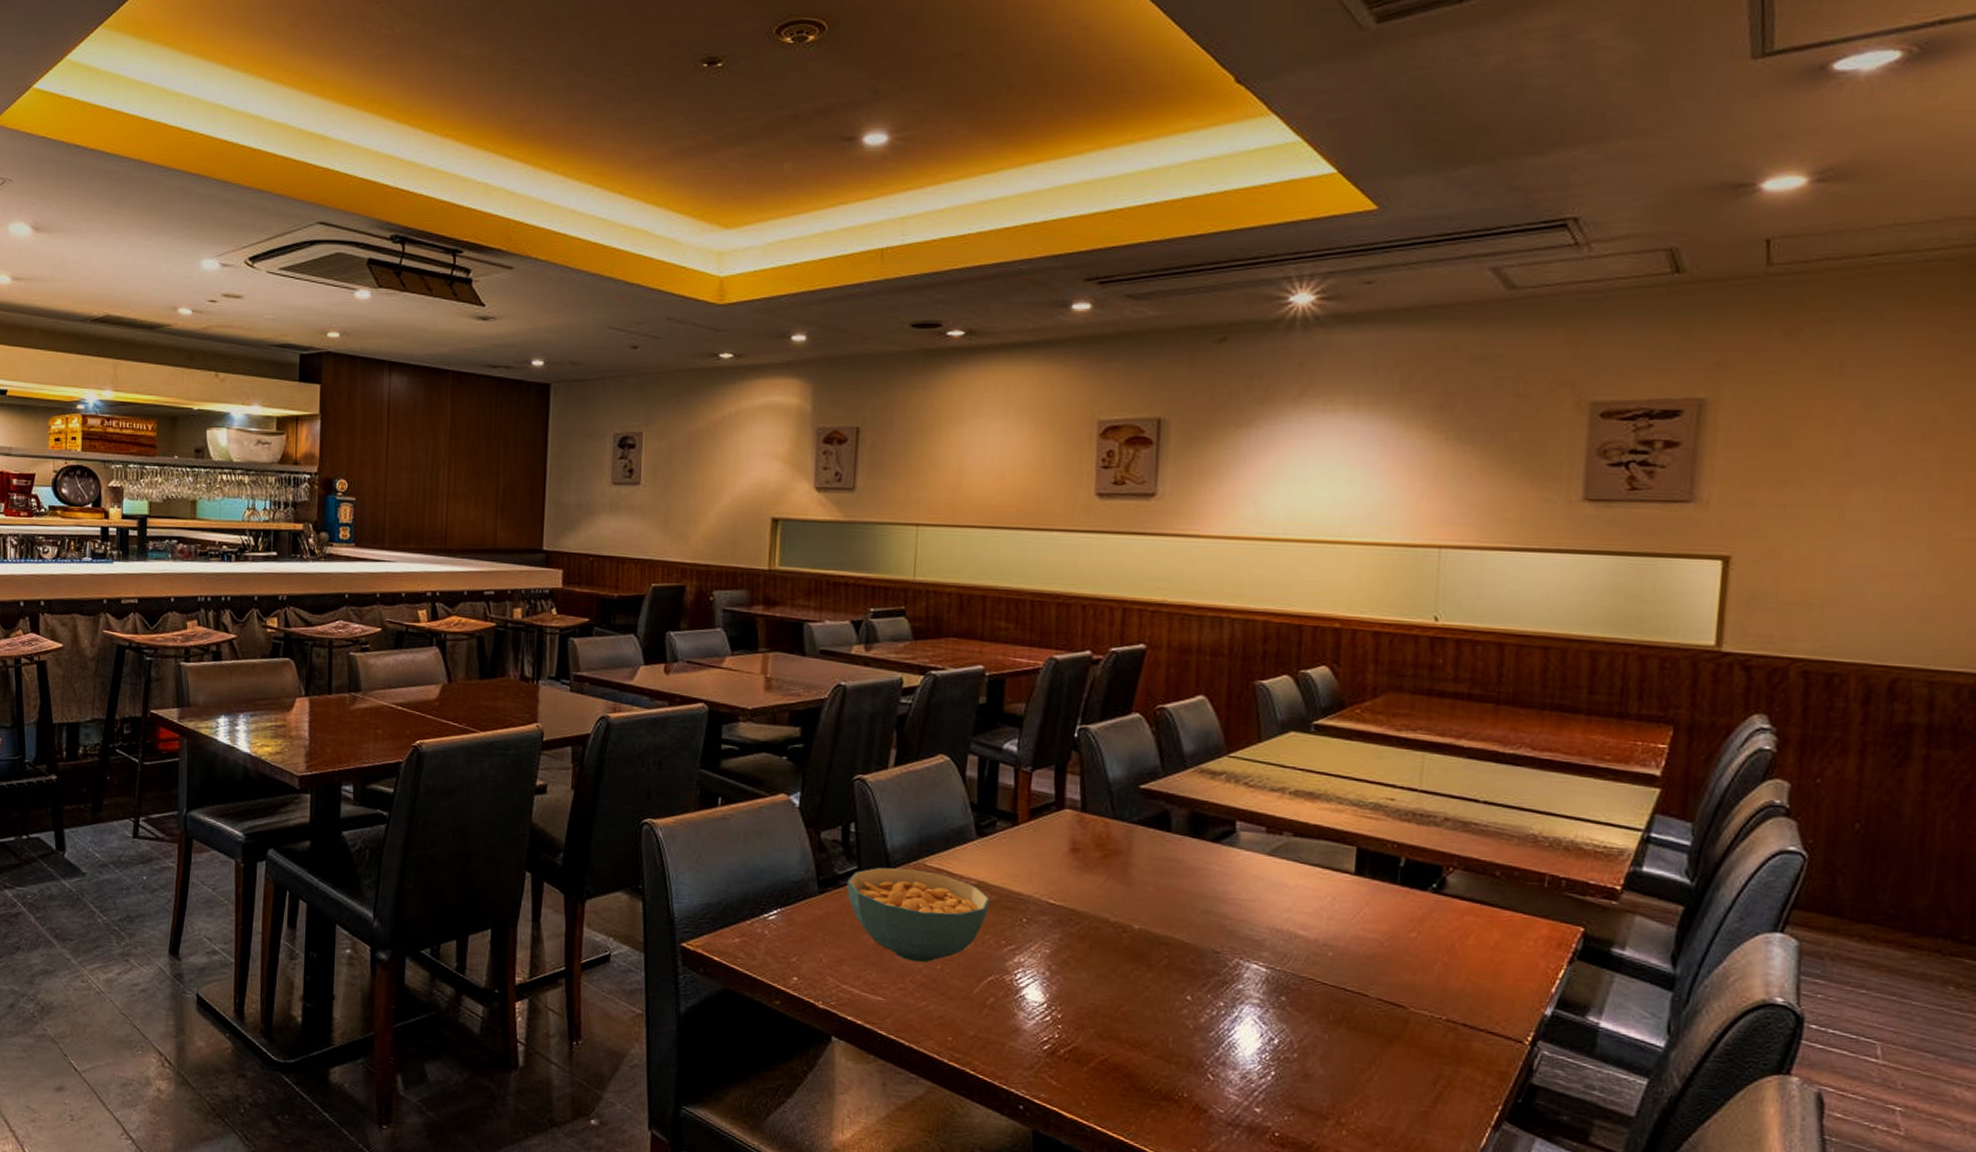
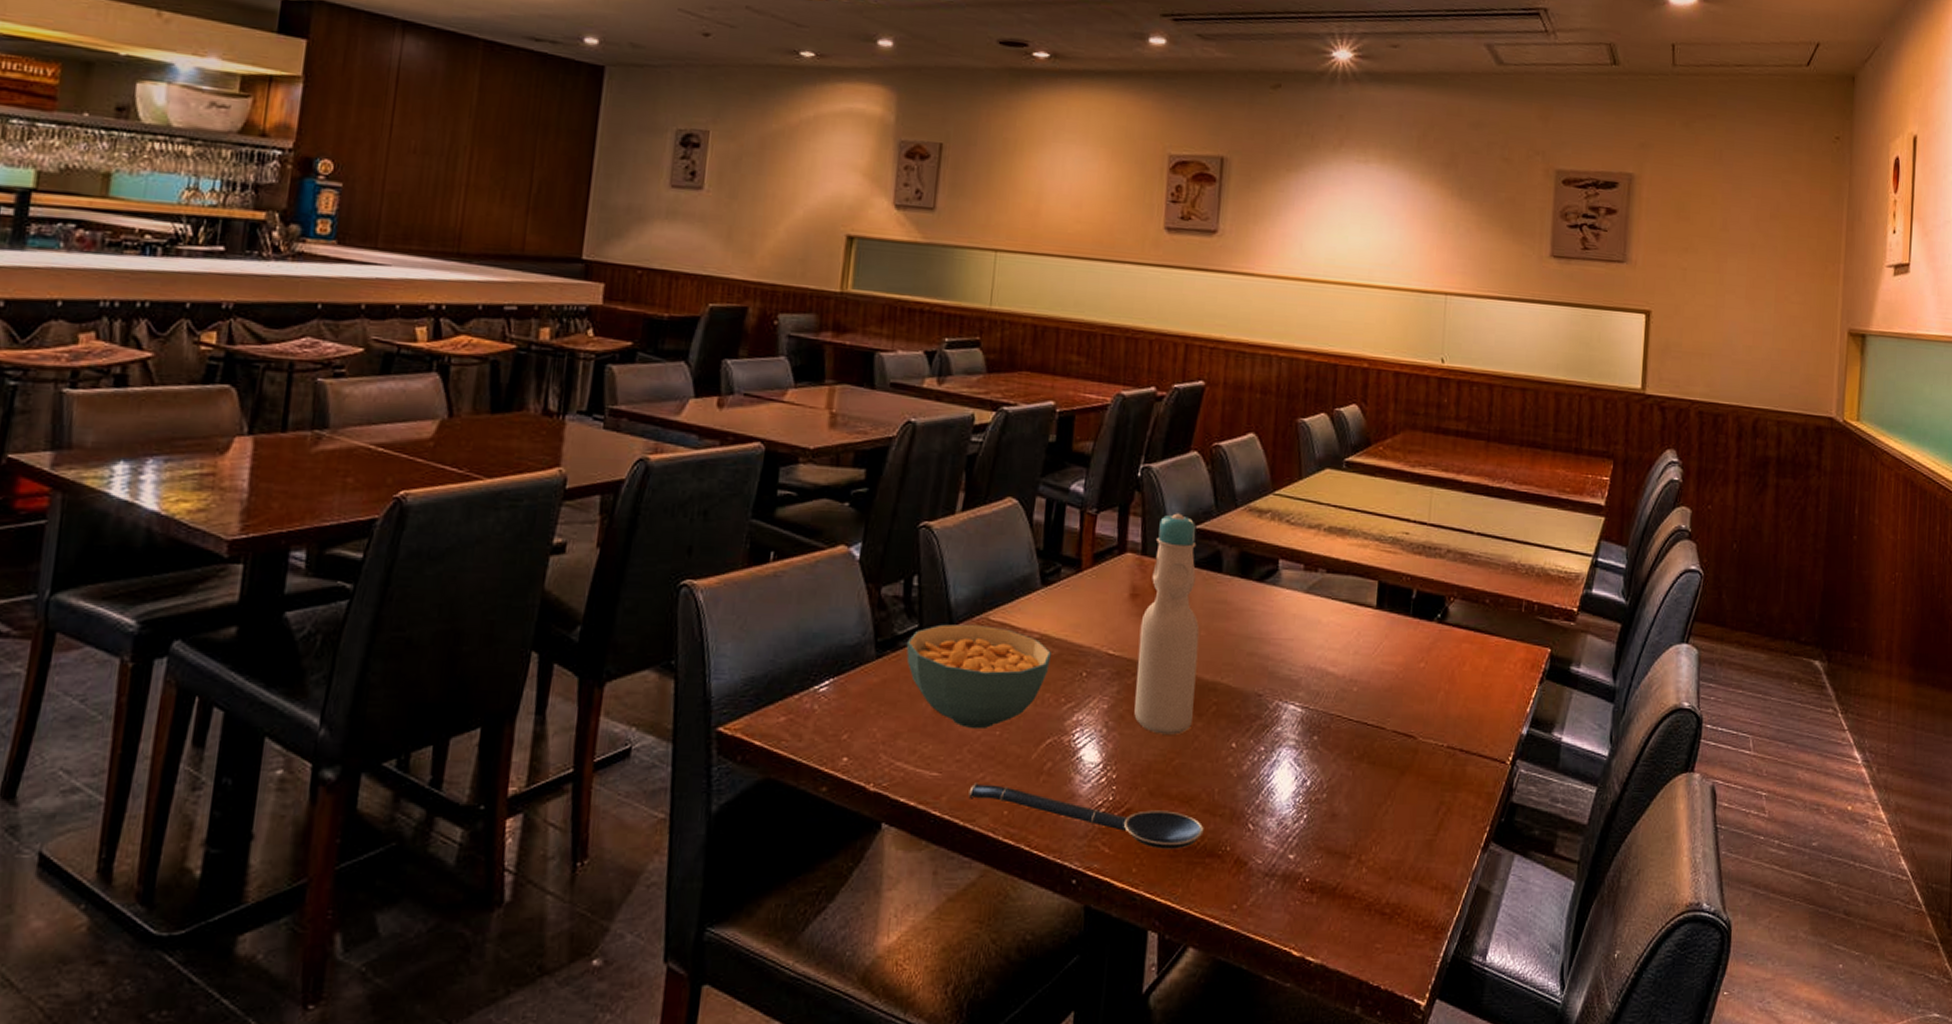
spoon: none [913,1009,1158,1090] -> present [968,783,1204,849]
bottle: none [1078,773,1147,983] -> present [1134,513,1200,735]

